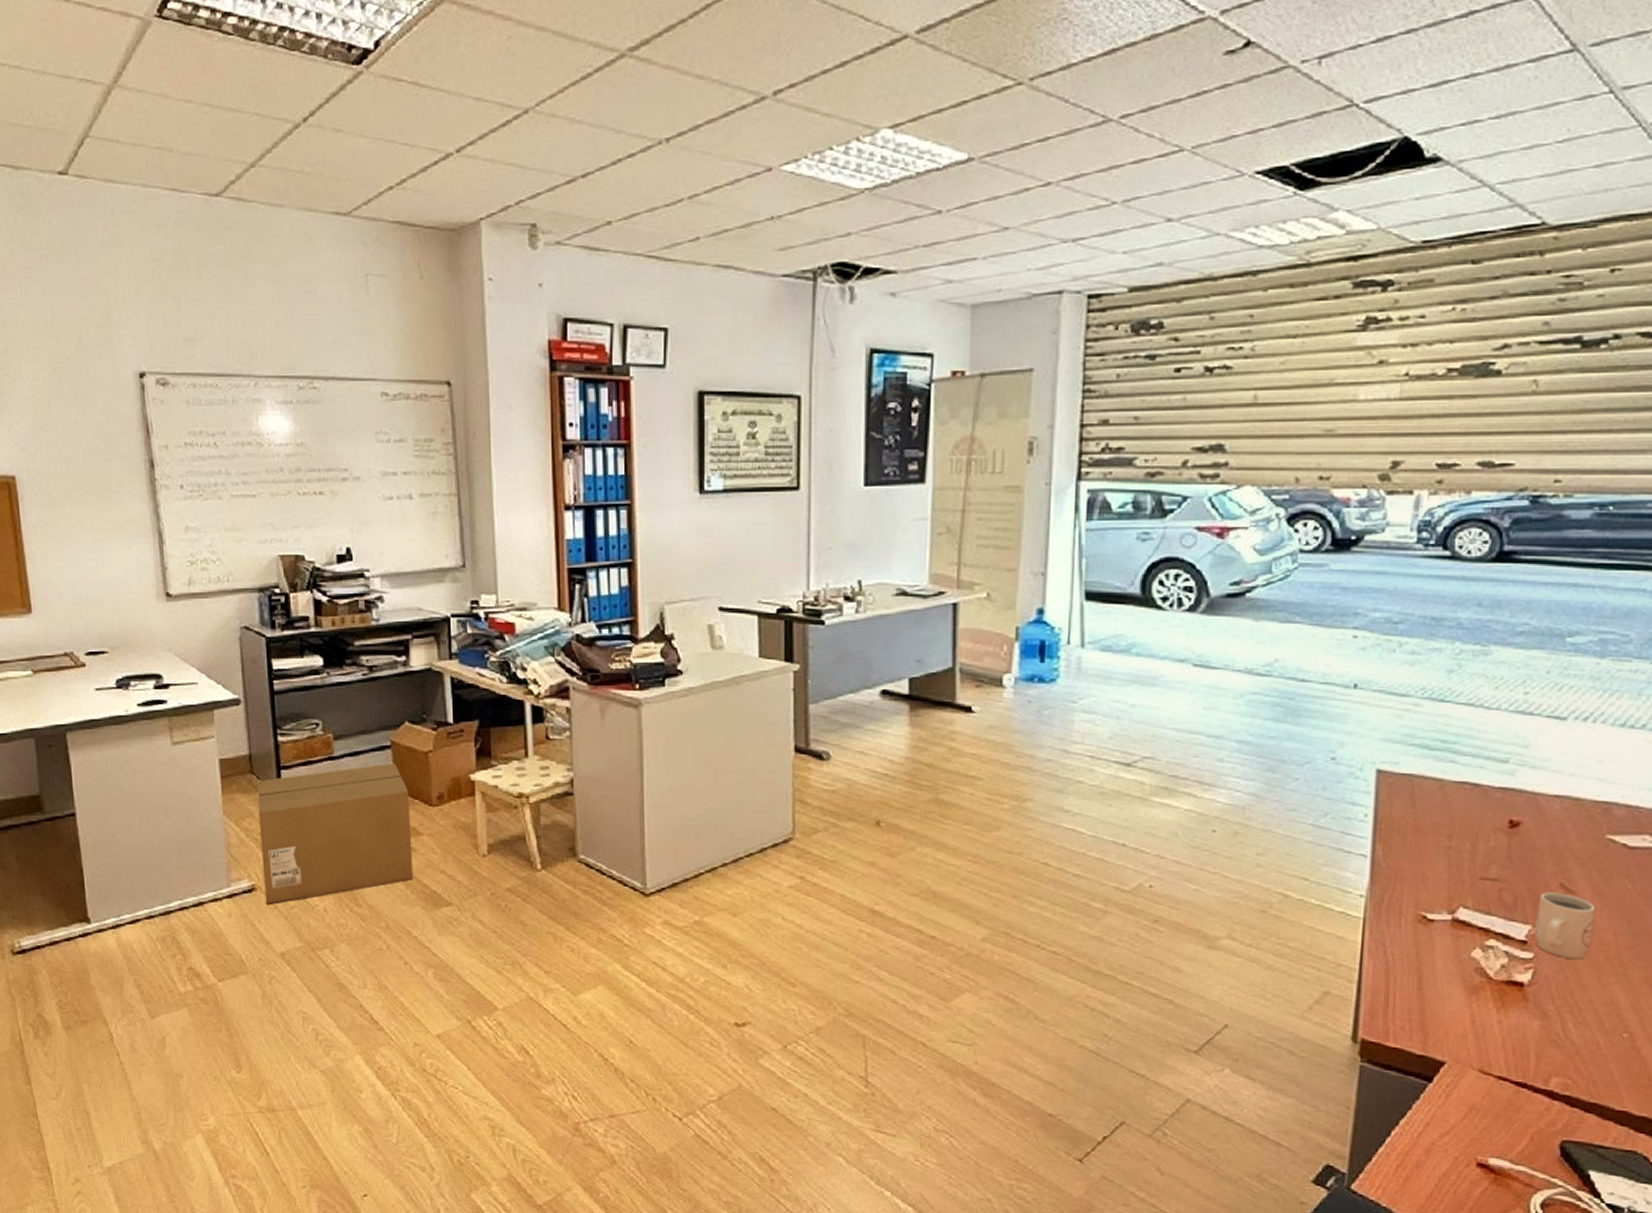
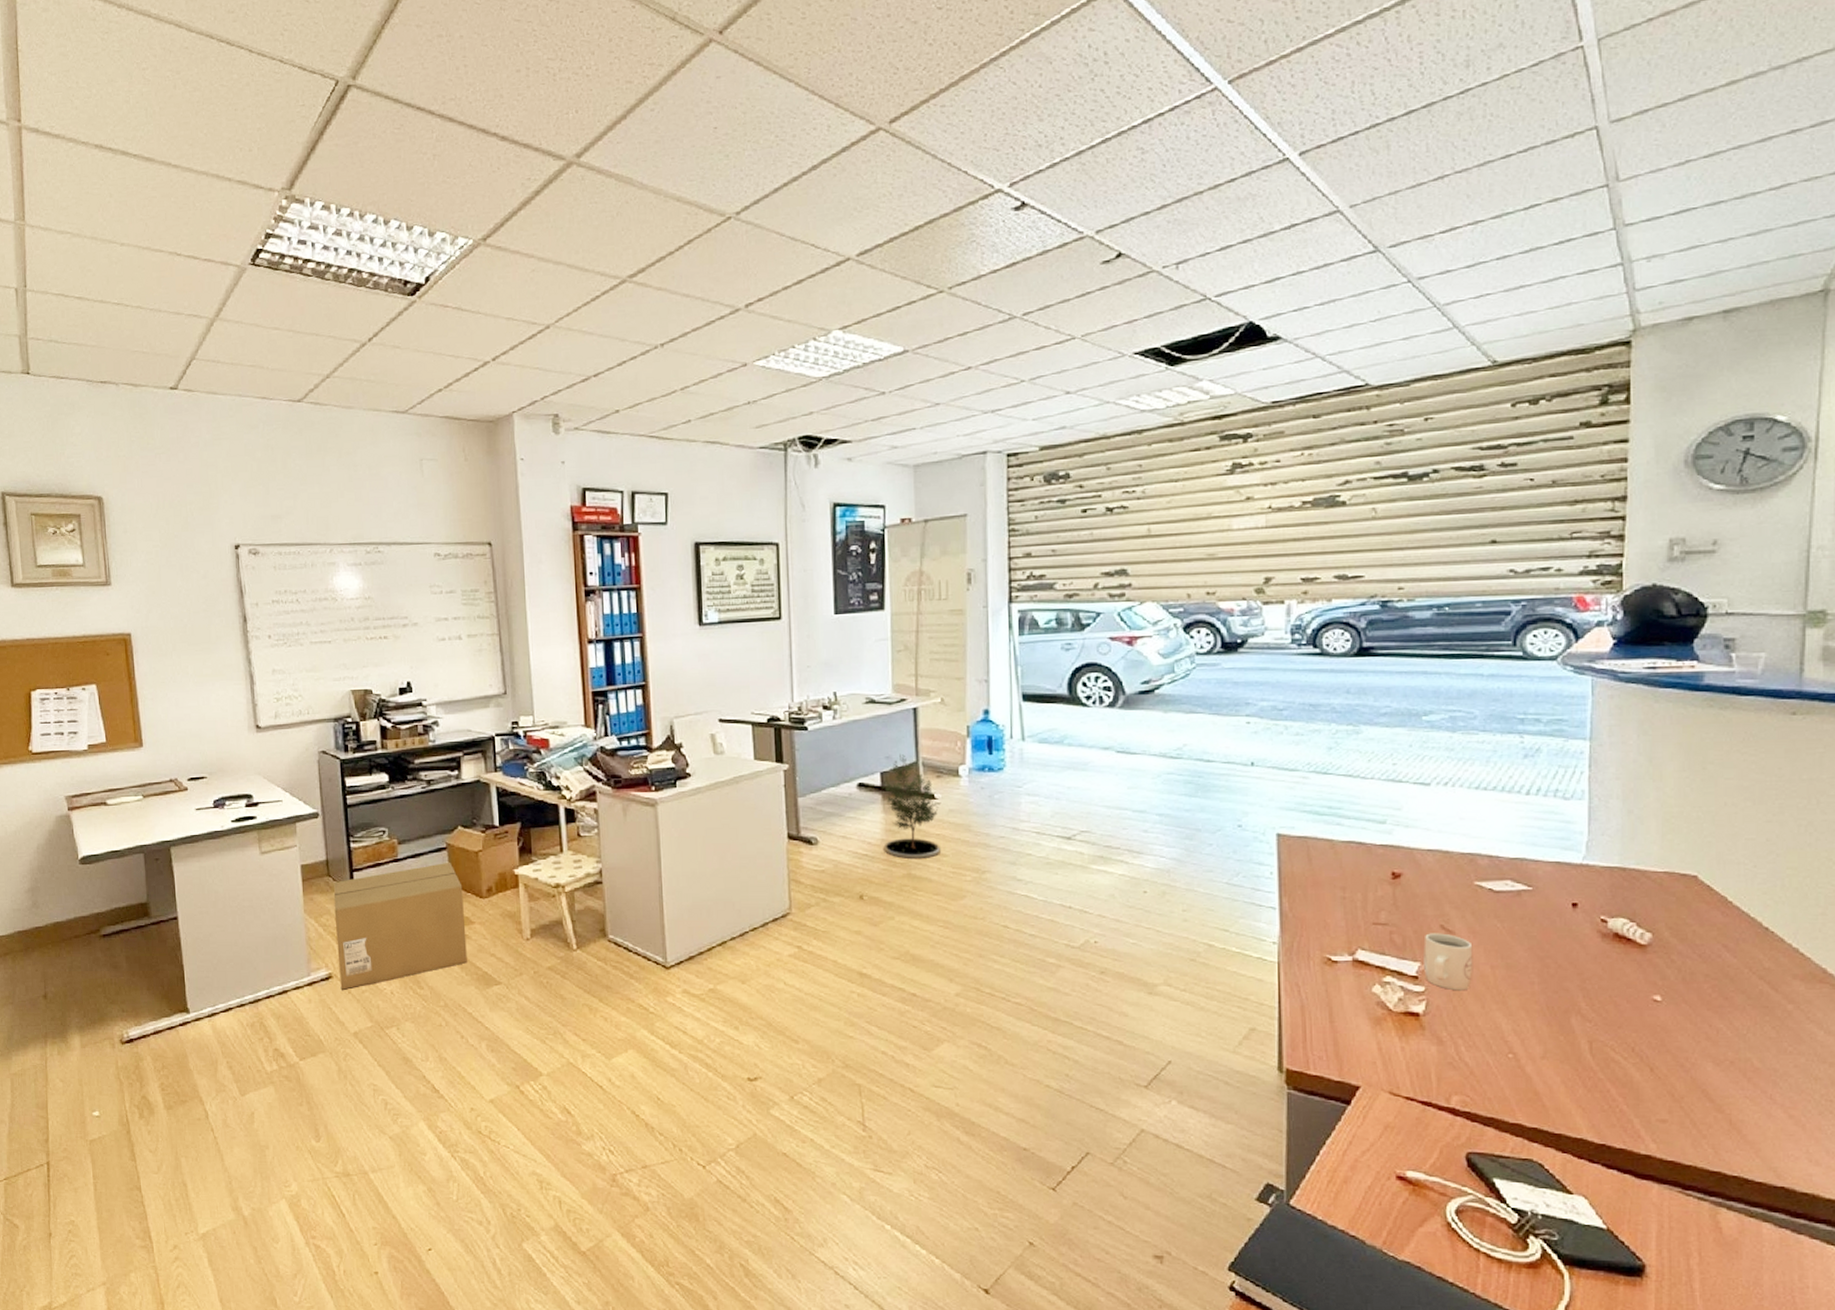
potted tree: none [907,656,980,781] -> present [880,753,941,859]

